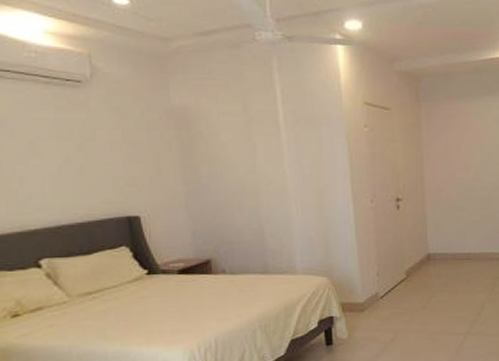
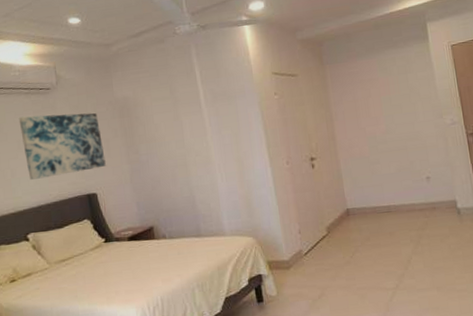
wall art: none [32,111,154,193] -> present [18,113,106,180]

